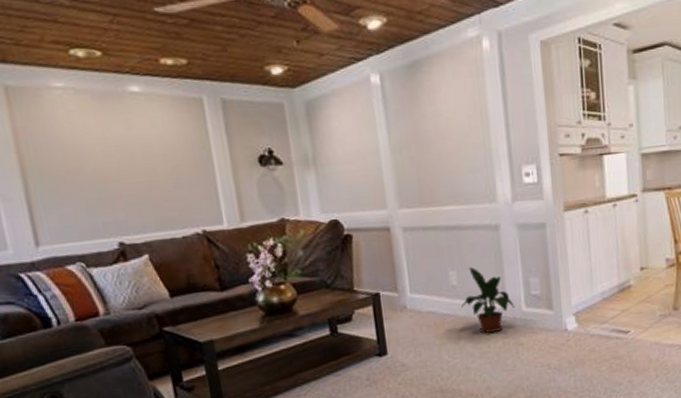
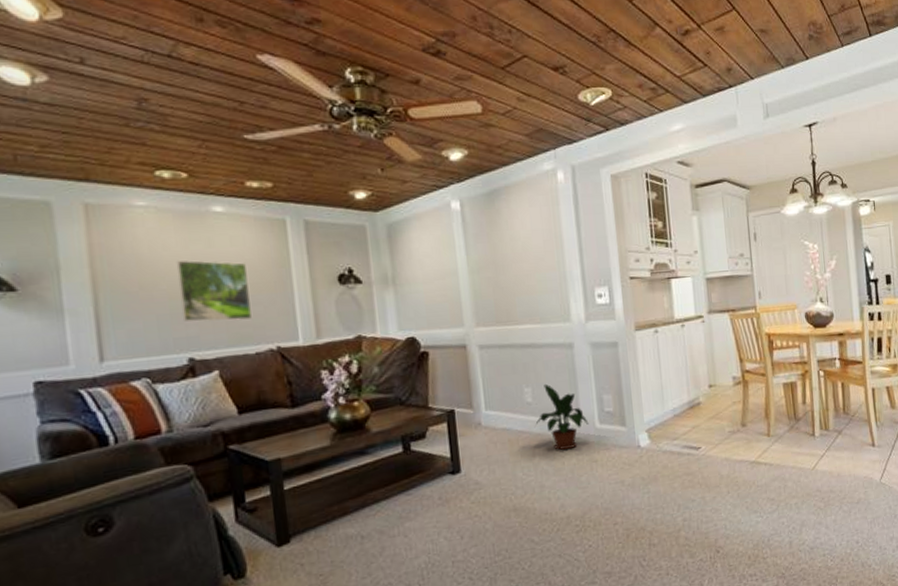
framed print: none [98,143,177,206] -> present [176,260,253,322]

